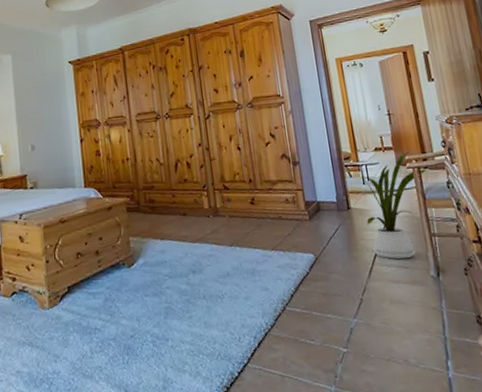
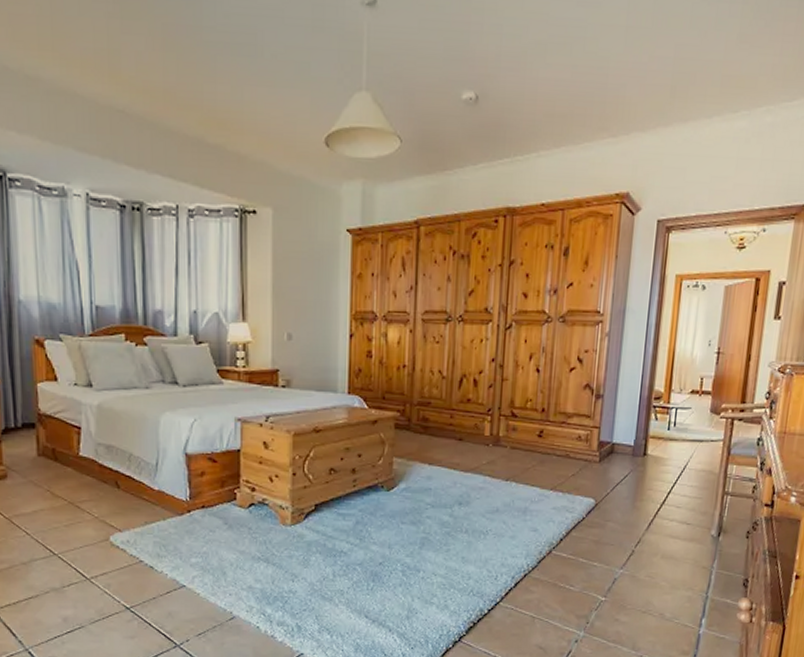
house plant: present [361,152,427,259] -> none [660,400,741,515]

